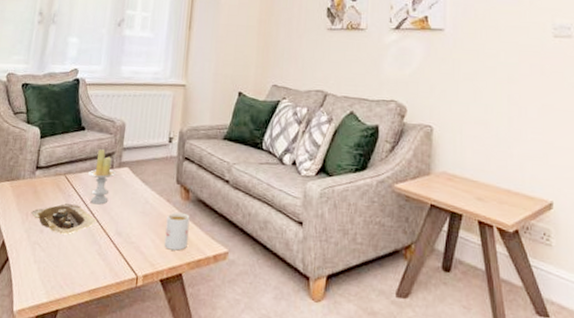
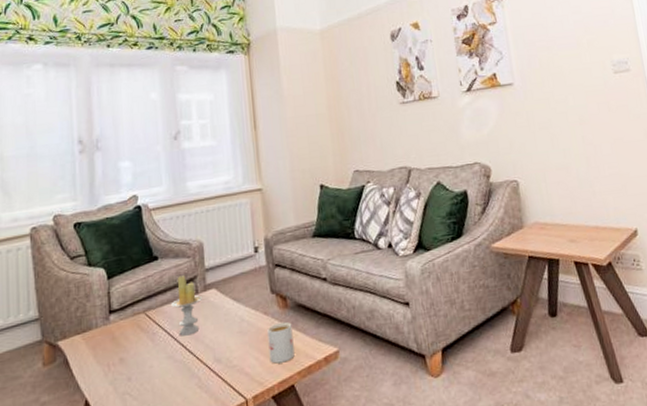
bowl: present [30,203,98,235] -> none [112,341,191,377]

